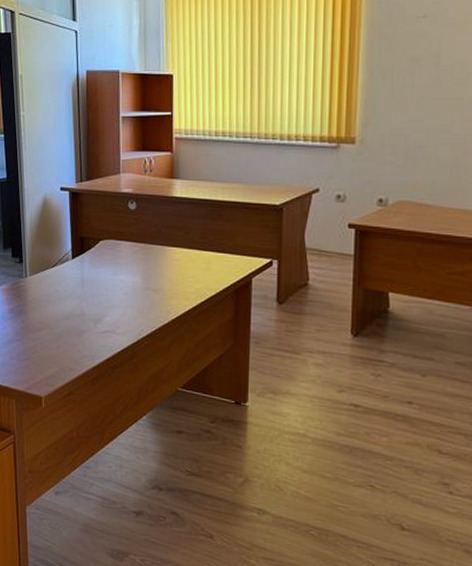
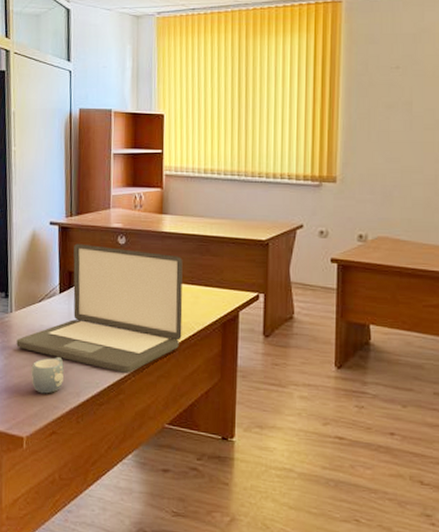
laptop: none [32,209,195,338] -> present [16,243,183,373]
mug: none [47,321,78,356] -> present [31,357,64,394]

